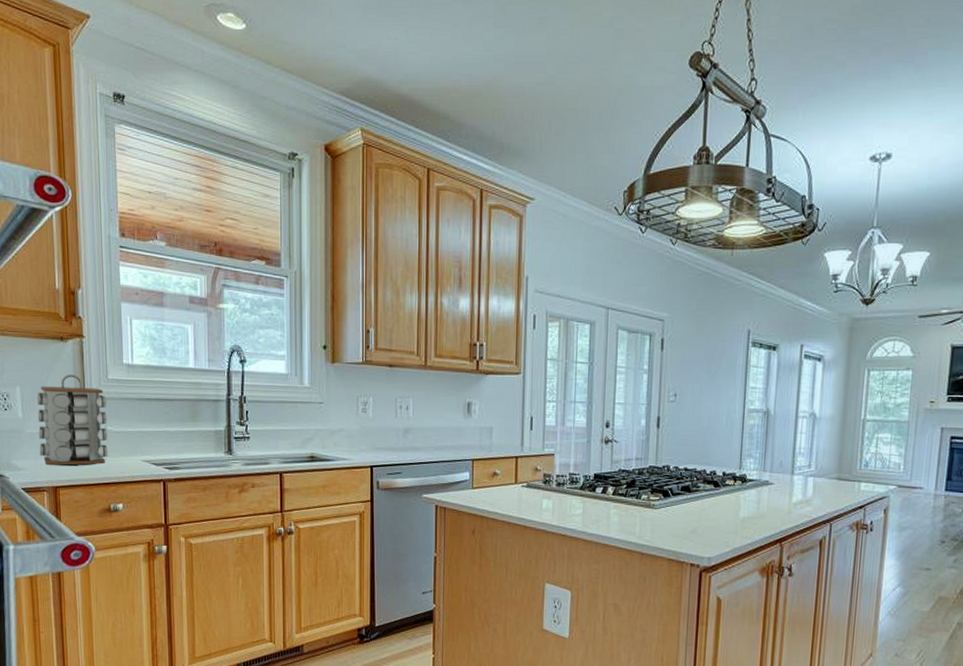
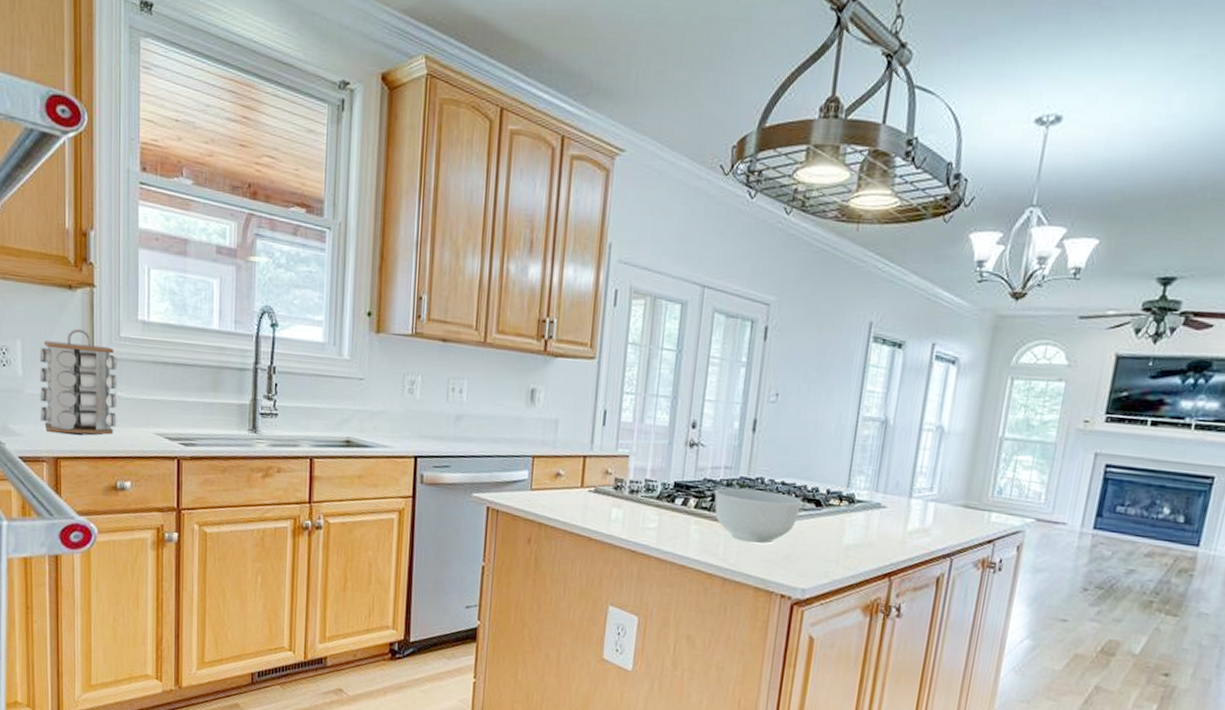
bowl: none [628,475,703,522] -> present [714,487,803,544]

